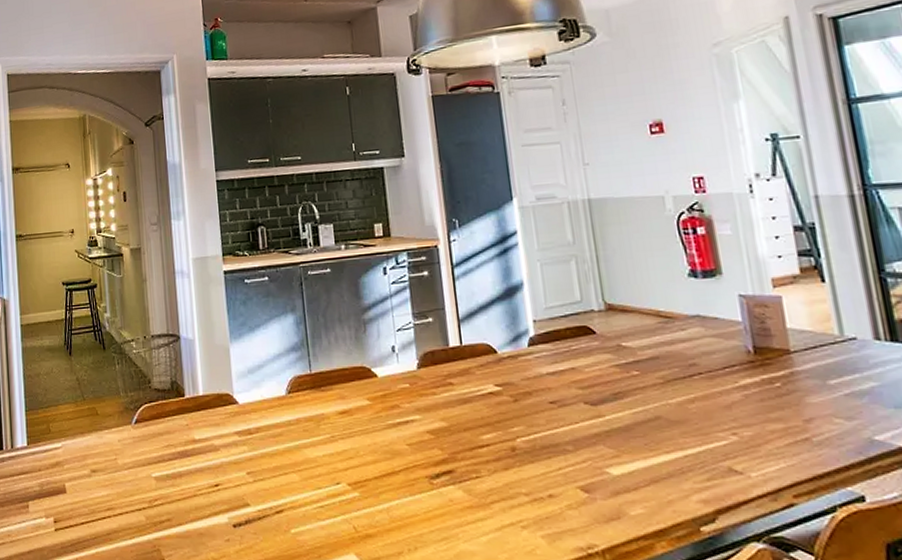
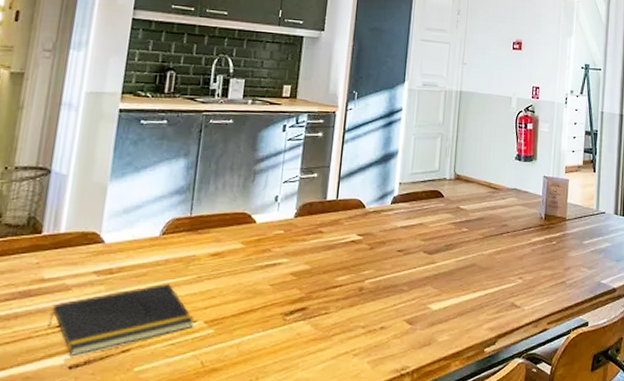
notepad: none [207,444,338,514] -> present [47,284,195,356]

